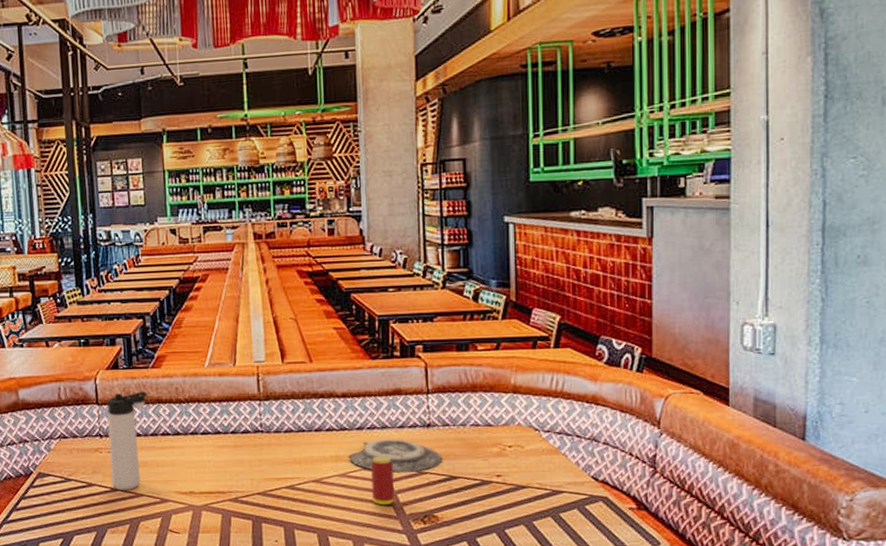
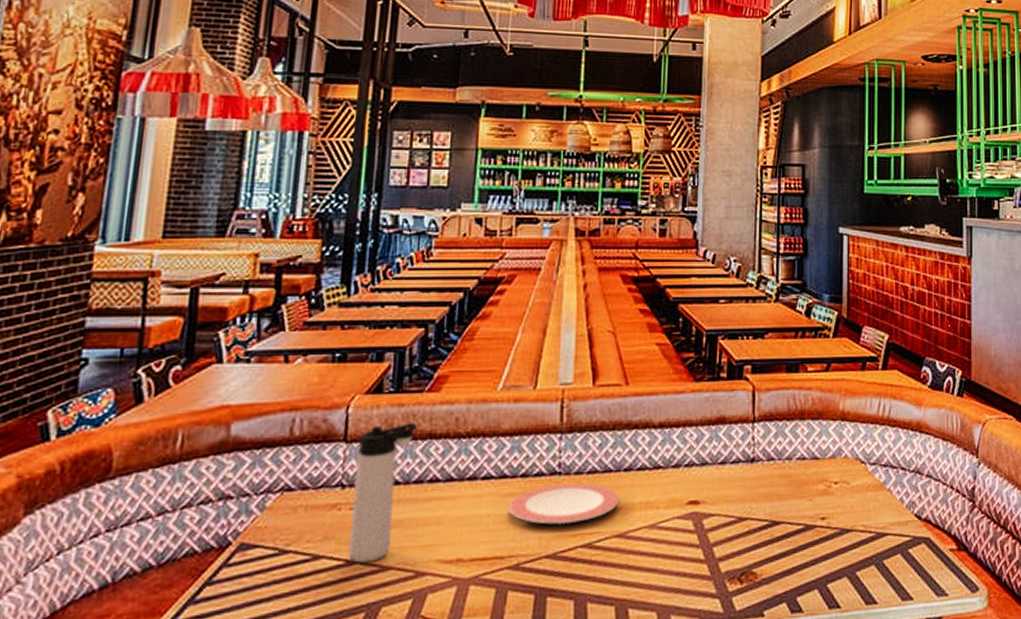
plate: none [224,439,314,470] -> present [508,483,620,525]
plate: present [348,439,443,473] -> none [660,478,766,521]
beverage can: present [371,455,394,506] -> none [684,498,710,563]

